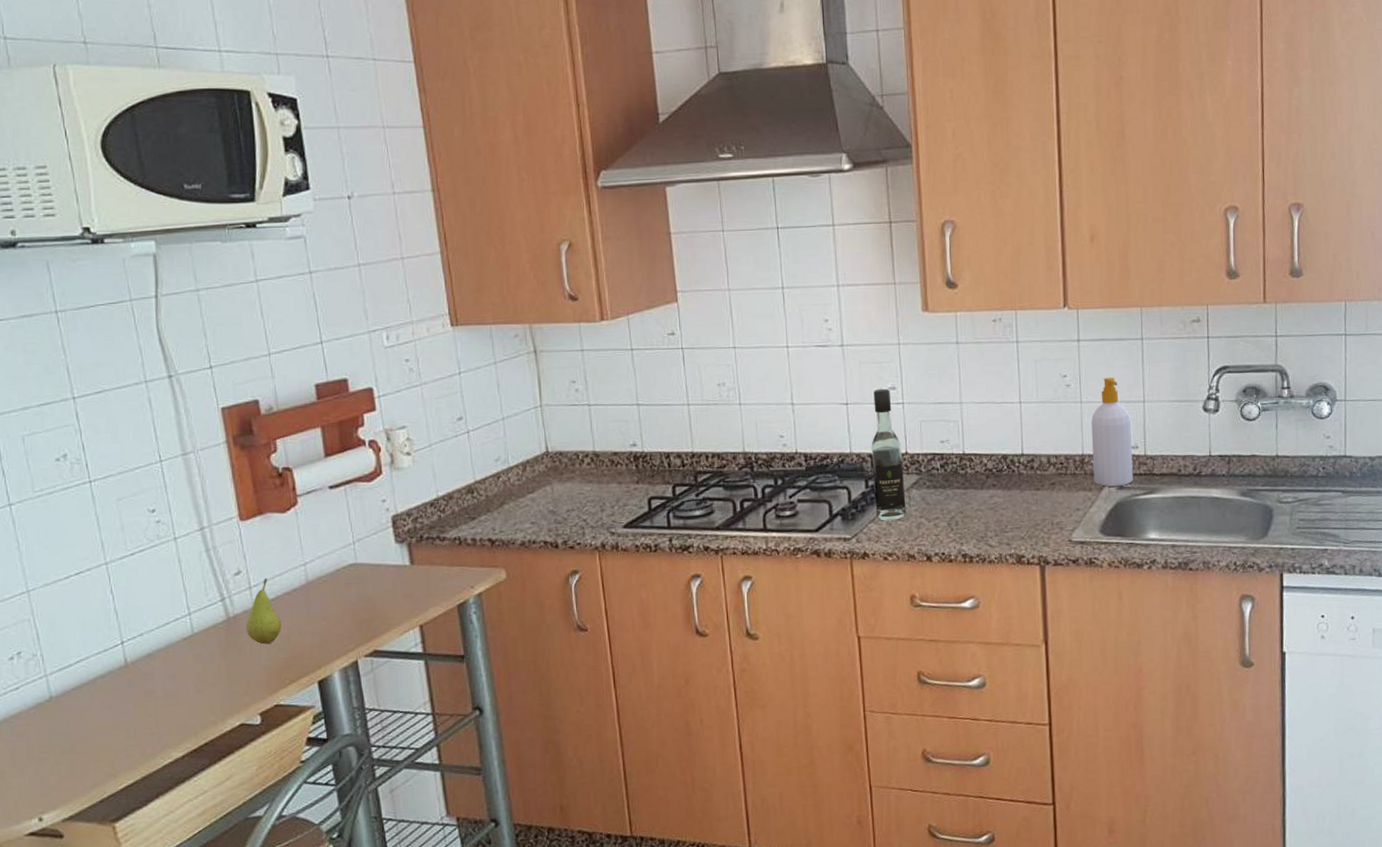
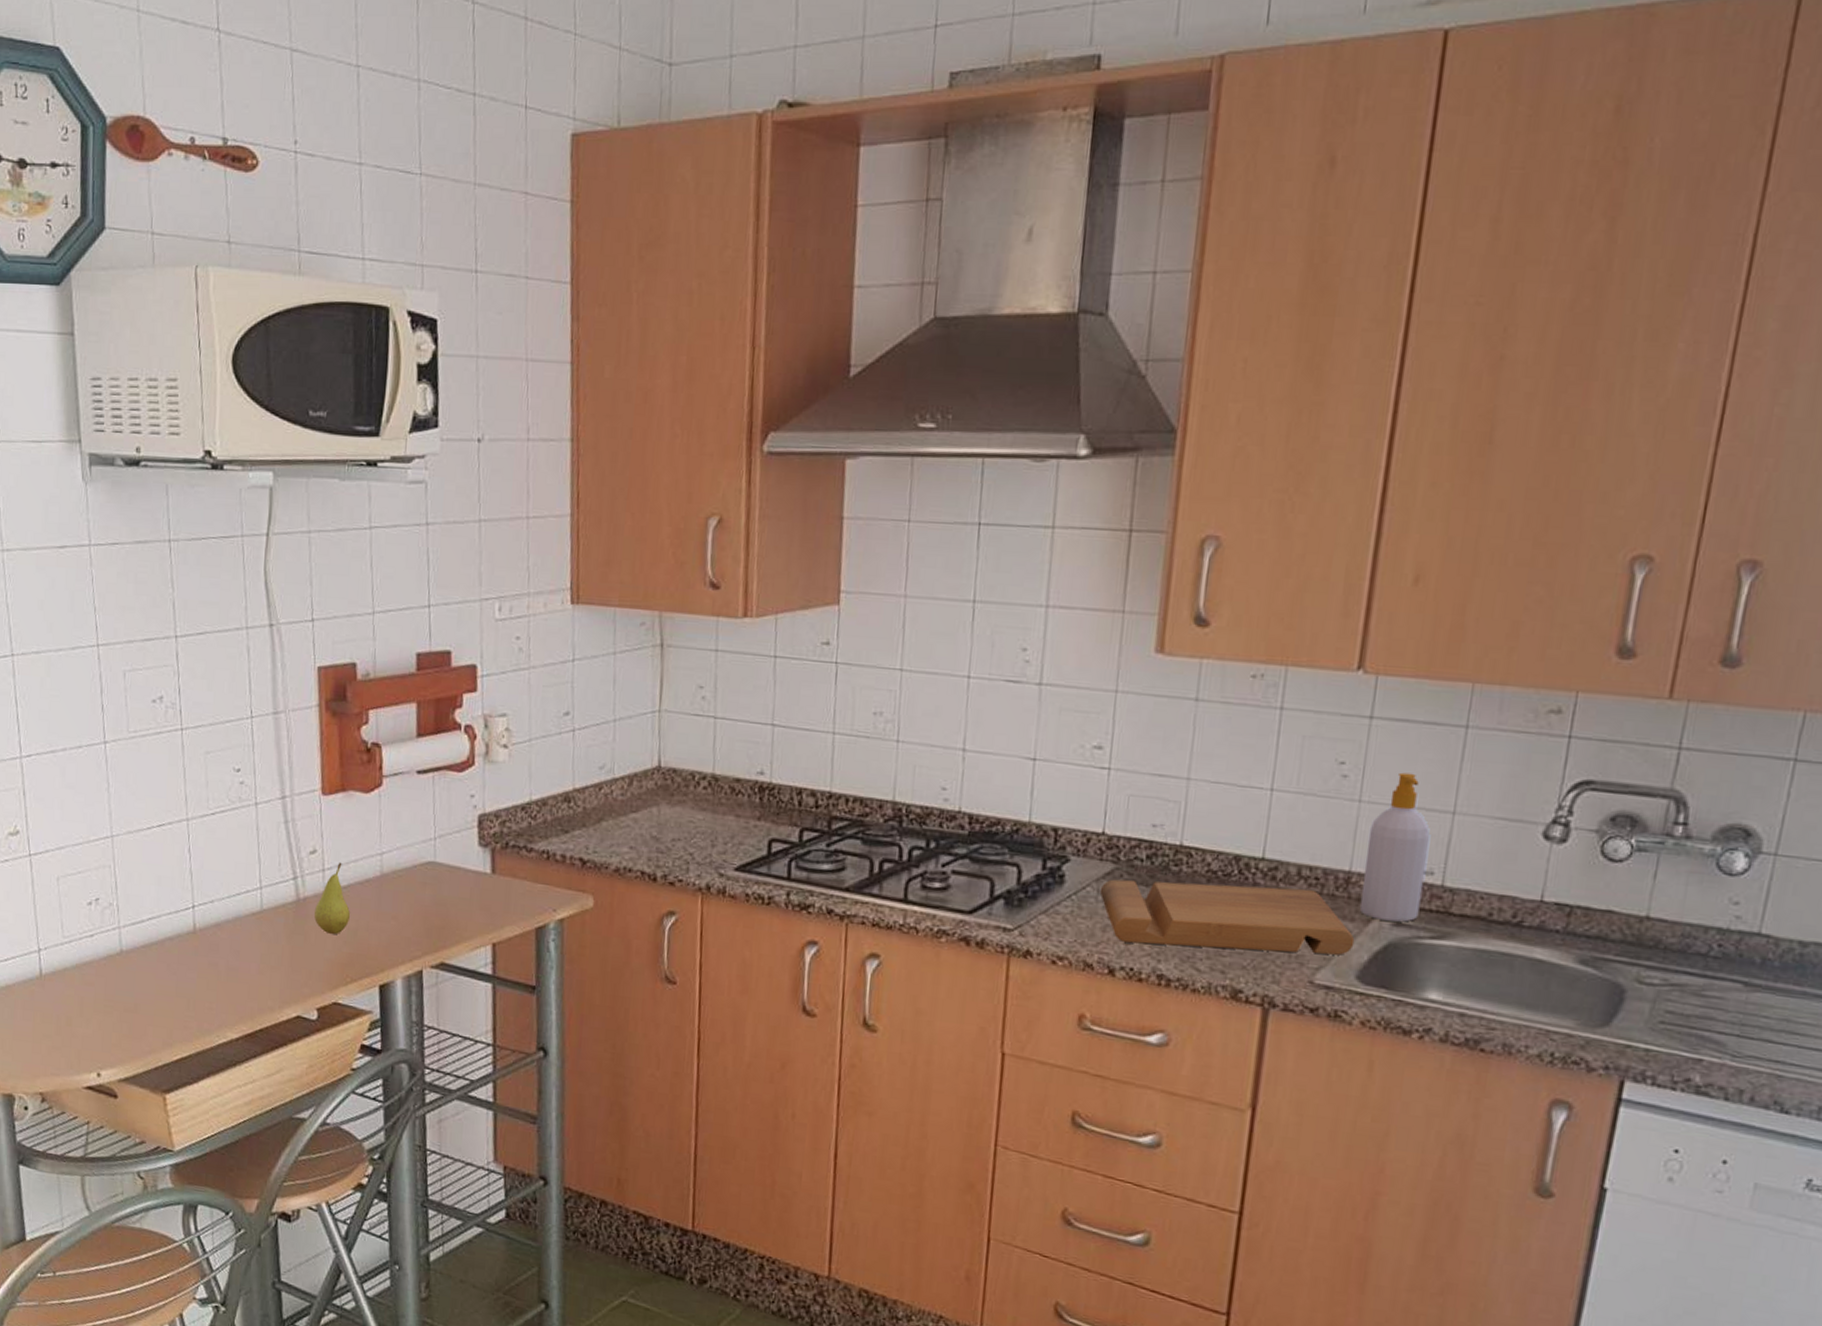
bottle: present [871,388,907,521] -> none [1049,745,1098,917]
cutting board: none [910,472,1095,534] -> present [1099,879,1355,955]

